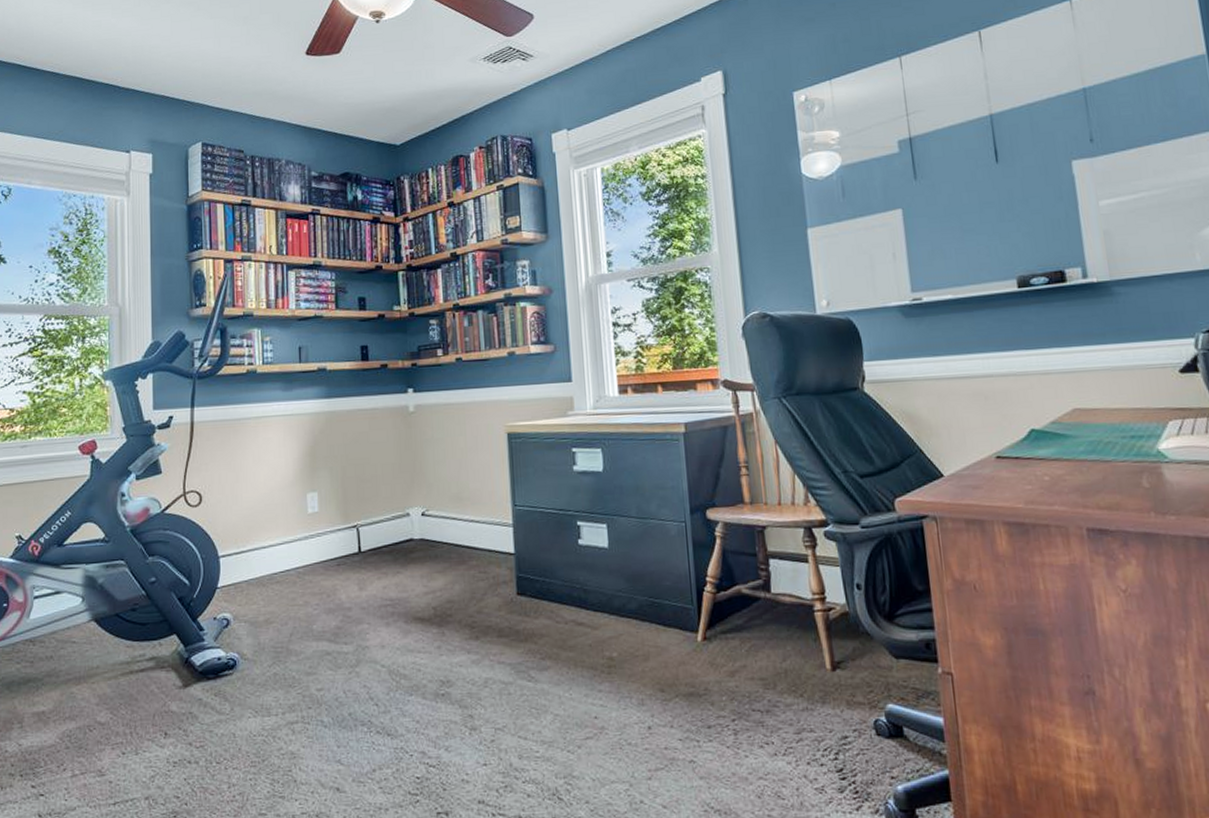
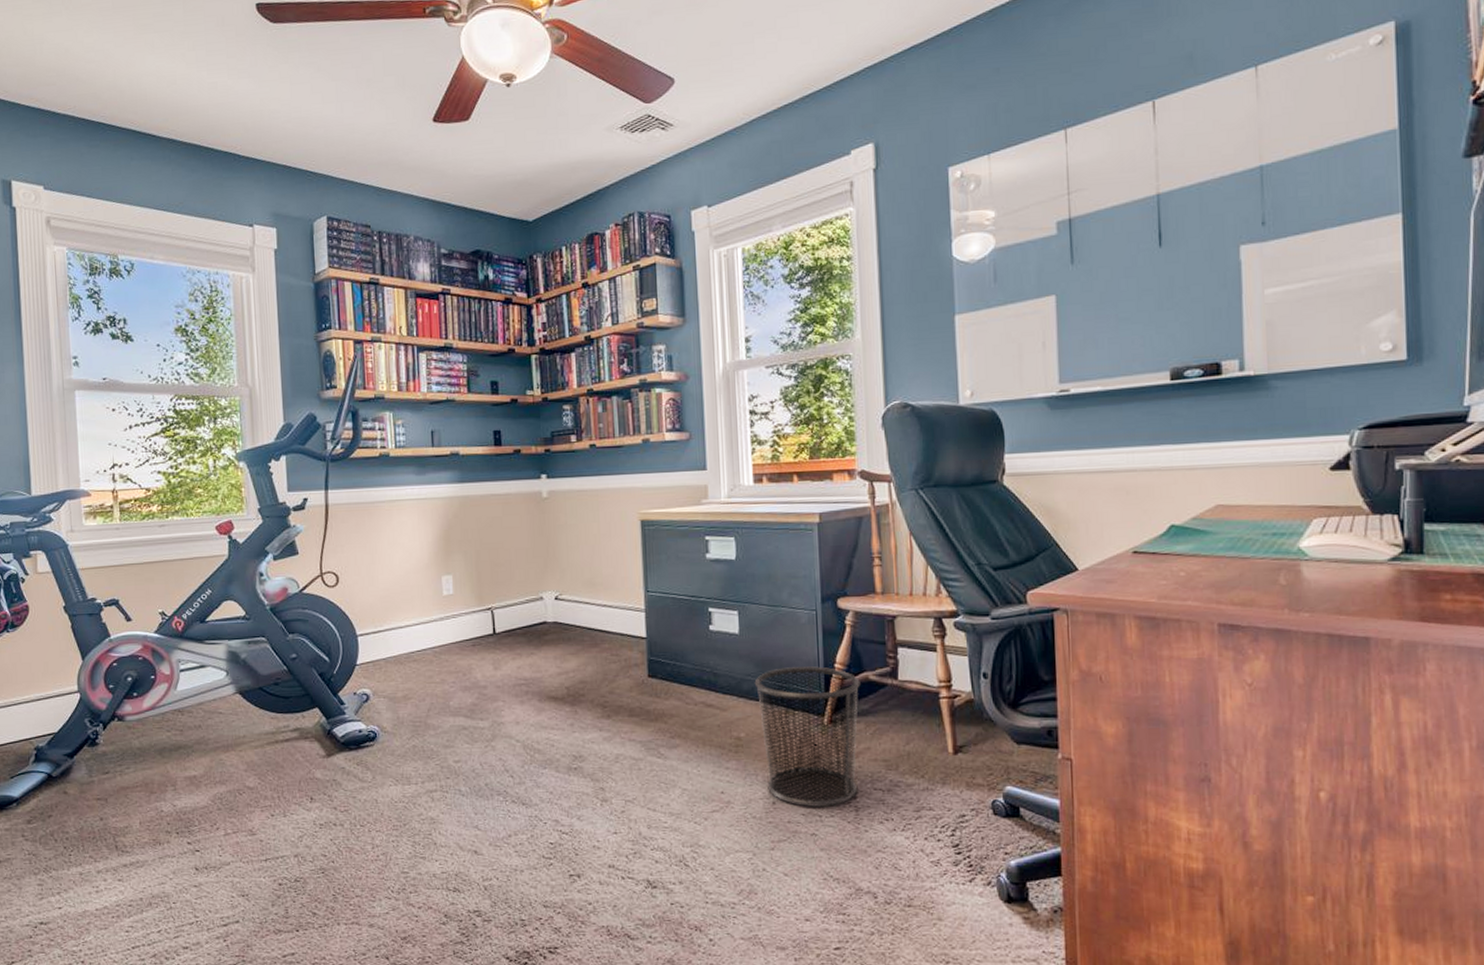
waste bin: none [625,580,736,731] -> present [754,666,860,807]

